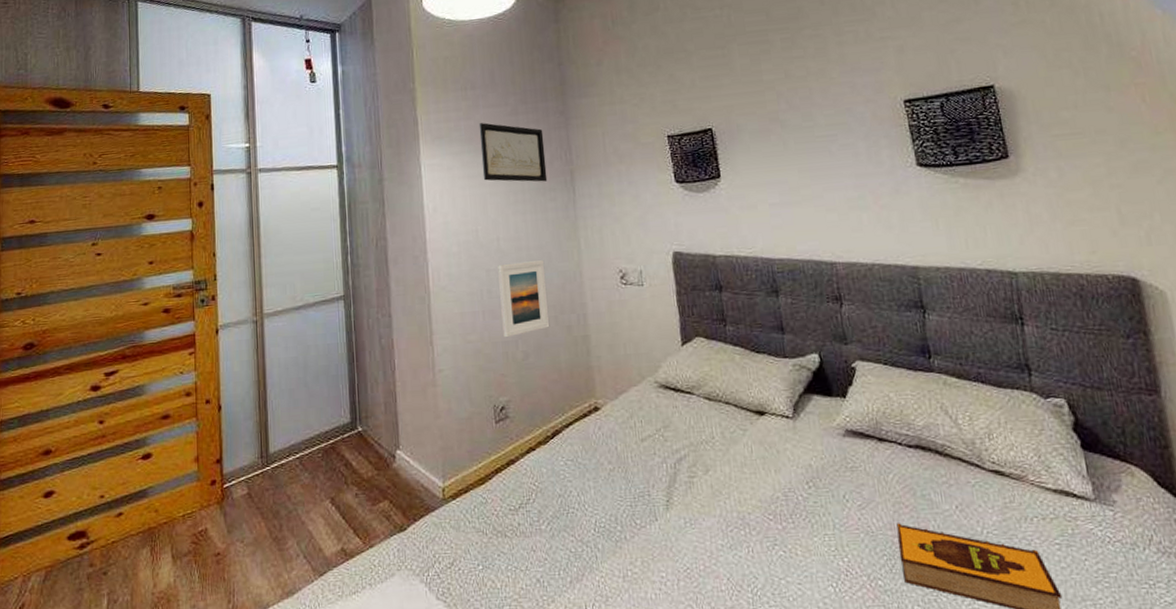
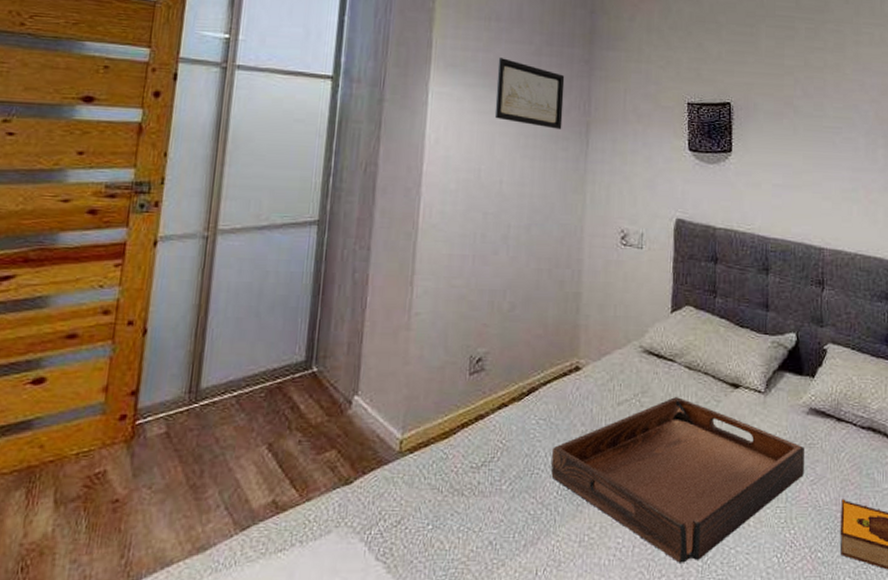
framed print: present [498,260,550,338] -> none [492,209,546,287]
serving tray: none [584,429,850,595] -> present [551,397,805,563]

